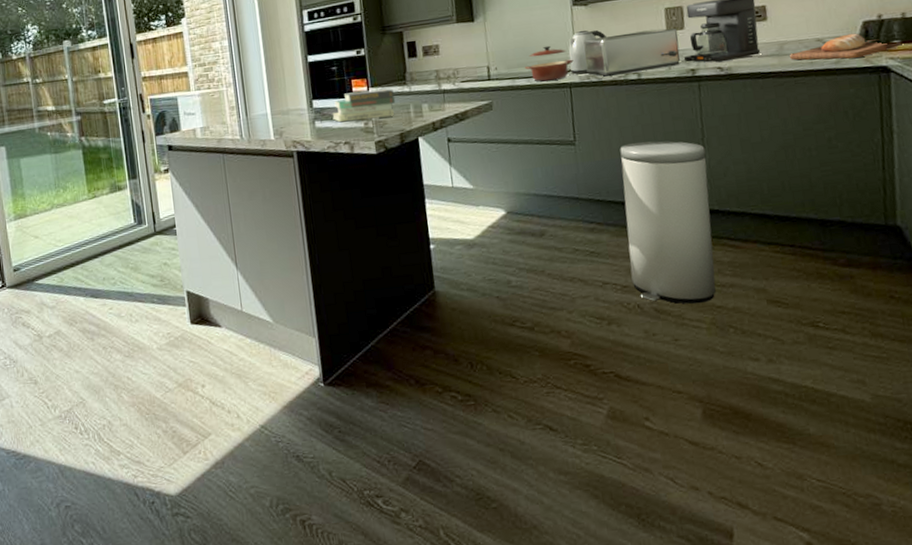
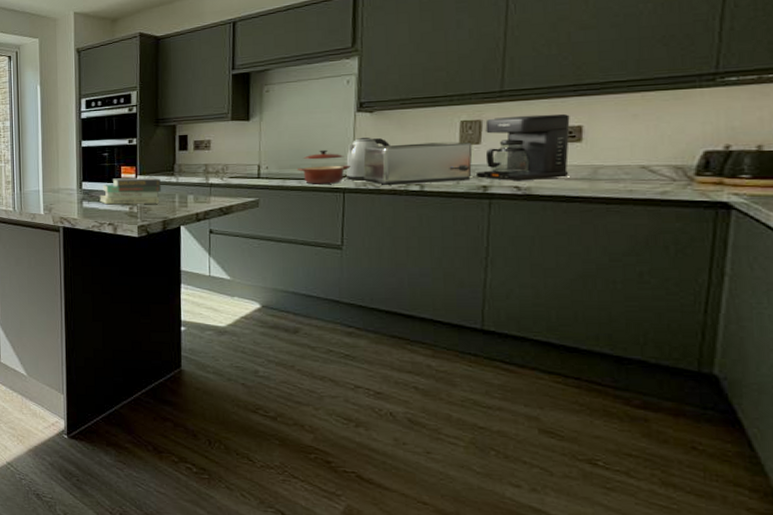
pedal bin: present [620,140,716,304] -> none [386,253,488,422]
bread loaf: present [790,33,904,61] -> none [605,163,755,191]

